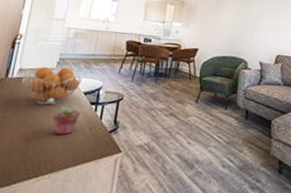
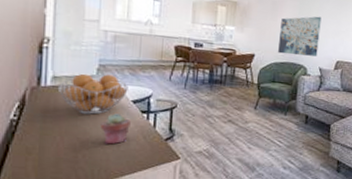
wall art: none [220,12,262,51] -> present [278,16,322,57]

